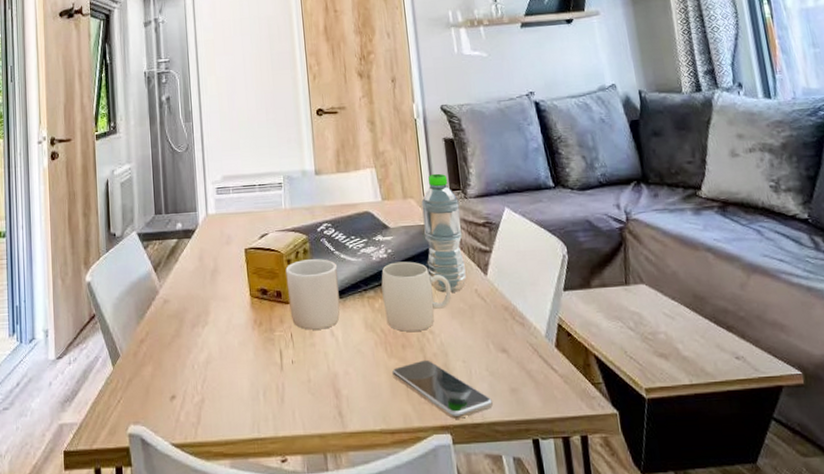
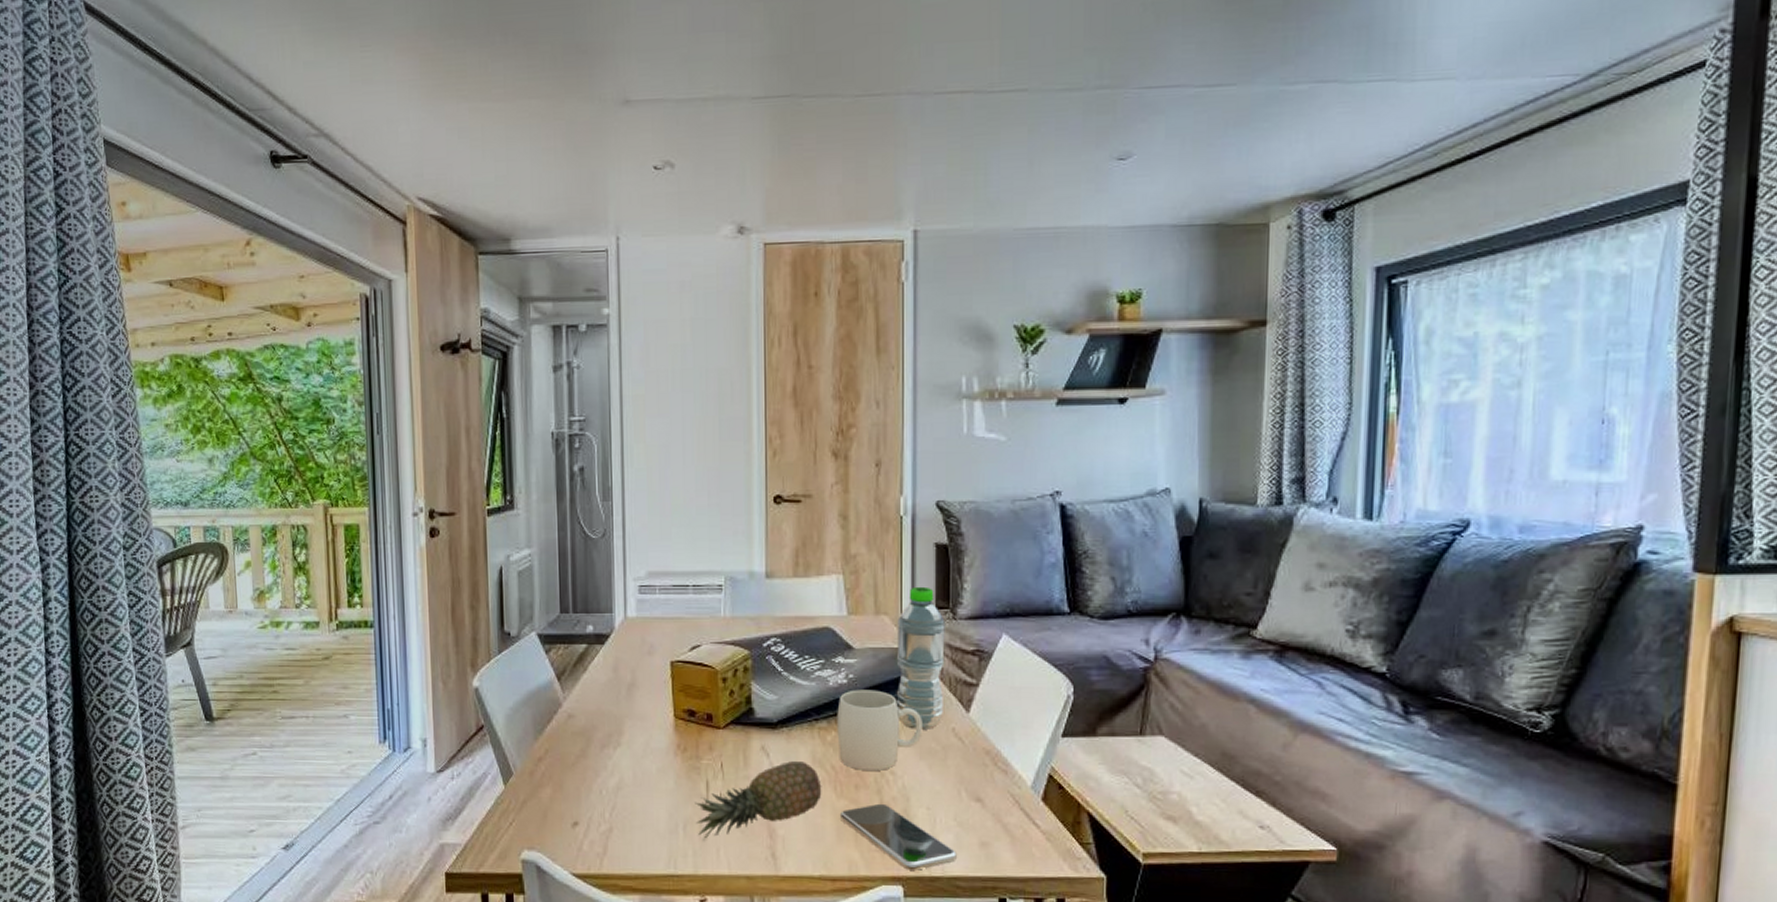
fruit: none [271,327,376,403] -> present [695,761,822,839]
mug: present [285,259,340,330] -> none [720,679,785,761]

